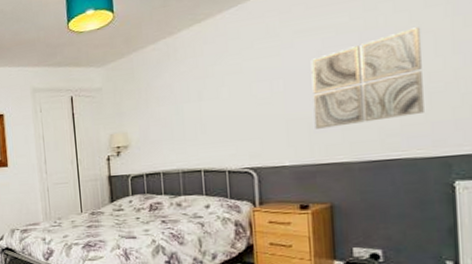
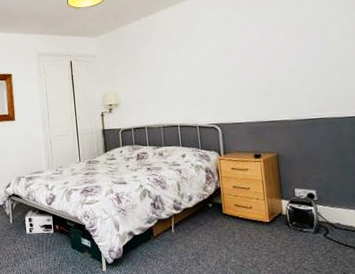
wall art: present [310,27,424,129] -> none [256,19,337,94]

